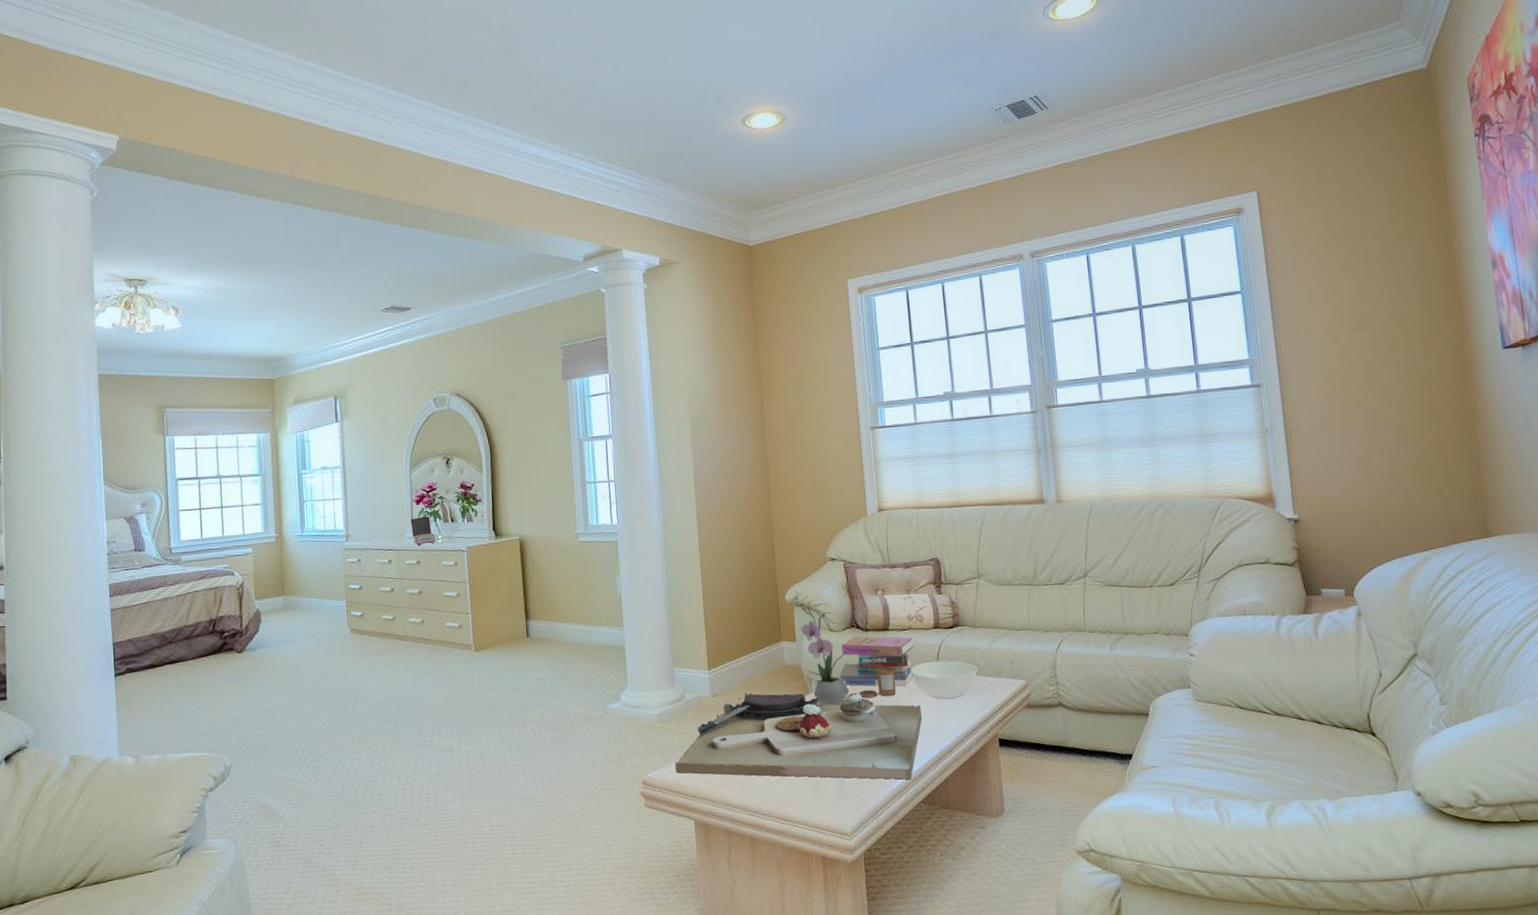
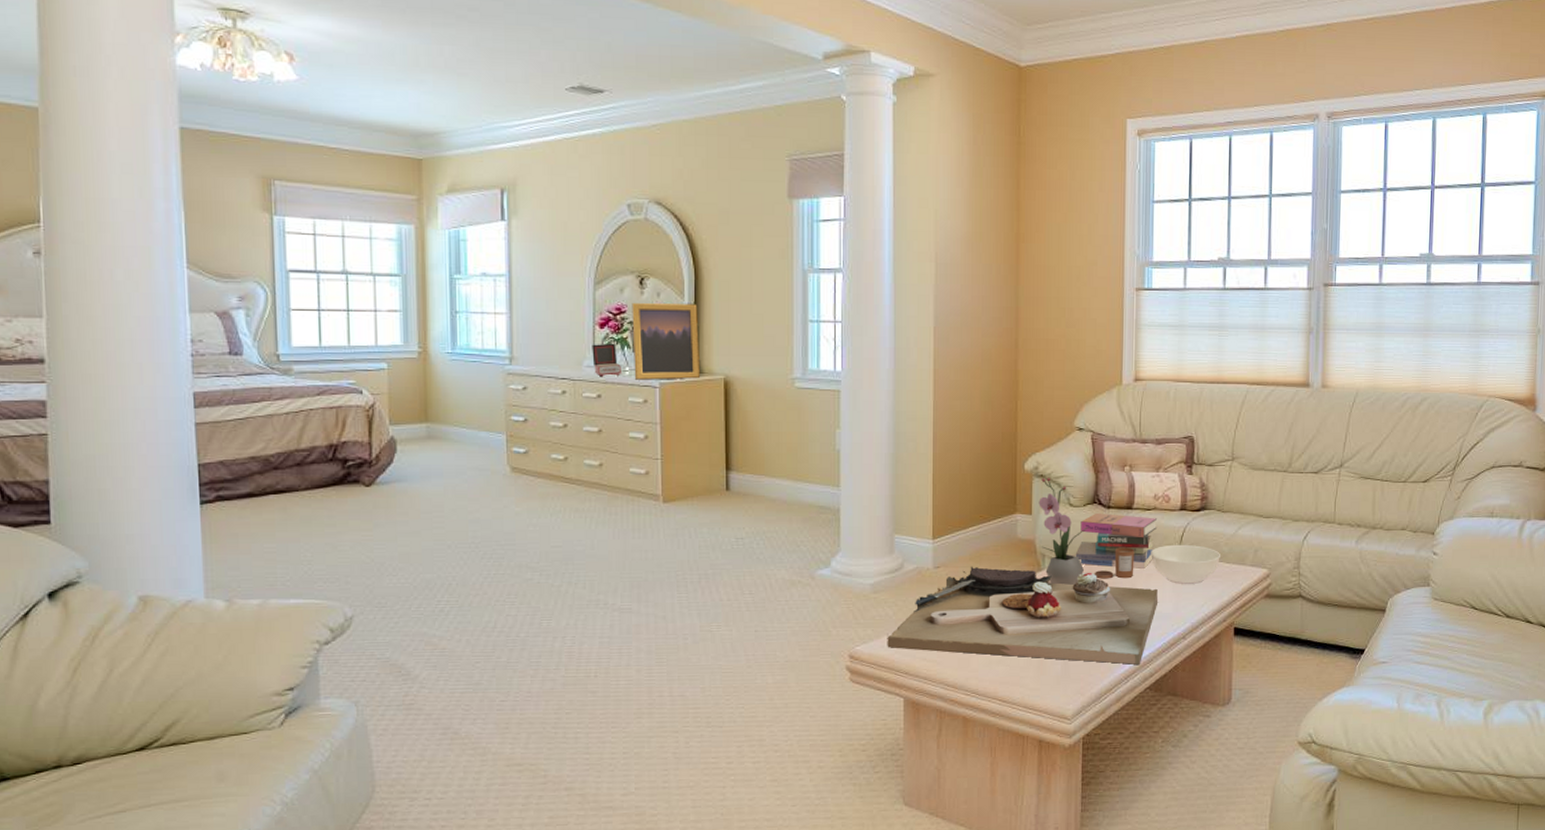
picture frame: none [441,477,500,546] -> present [632,303,701,380]

